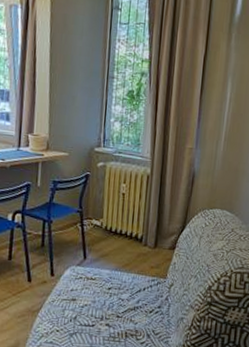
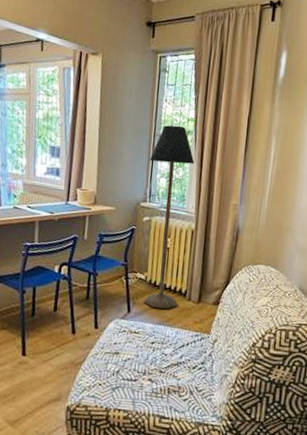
floor lamp: none [99,66,149,255] -> present [143,125,194,309]

